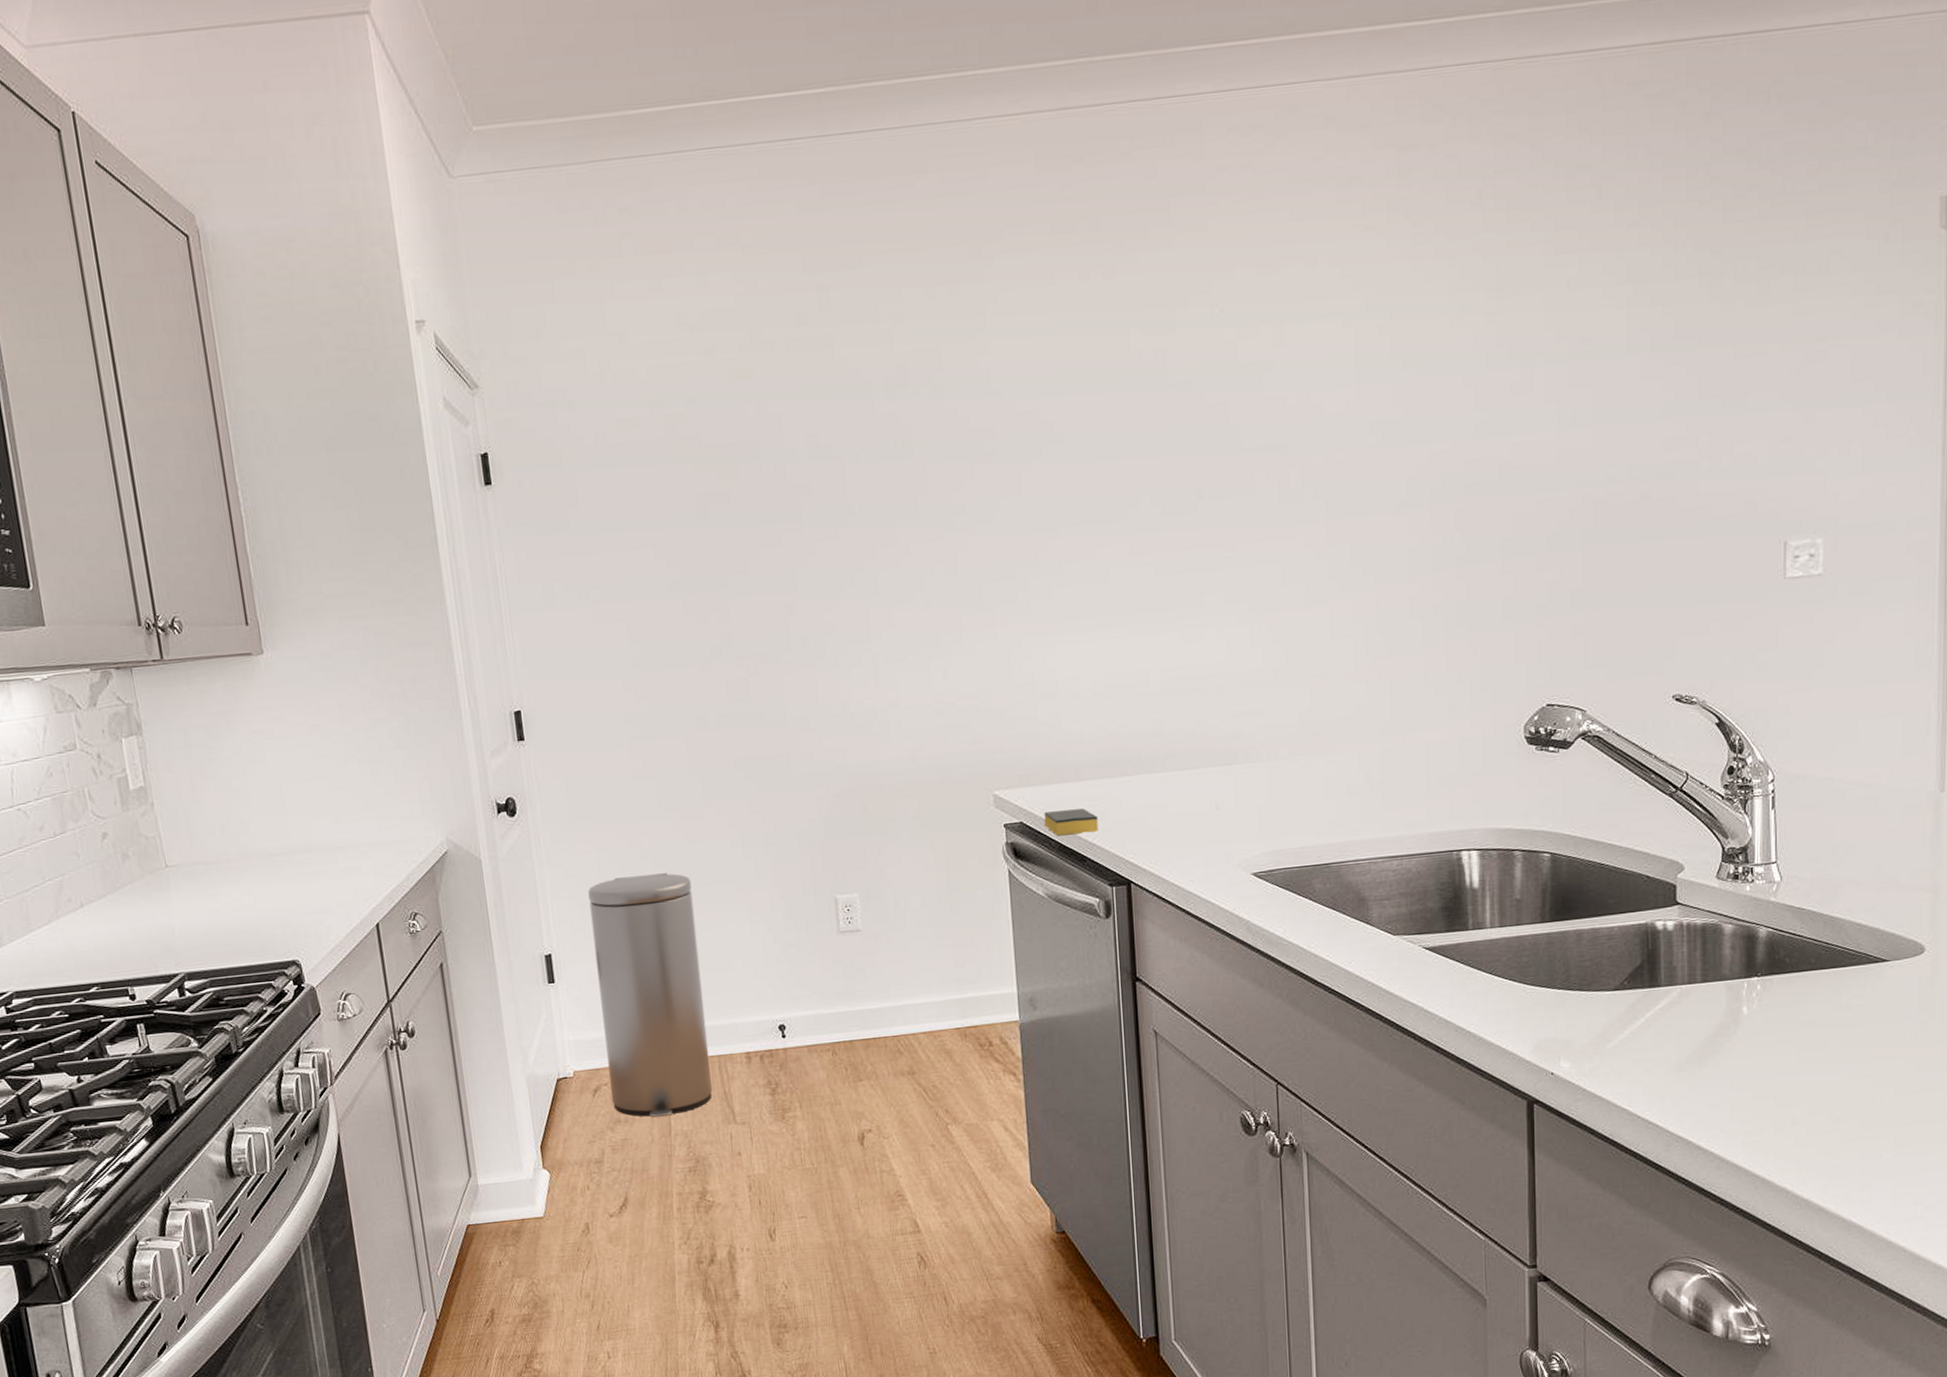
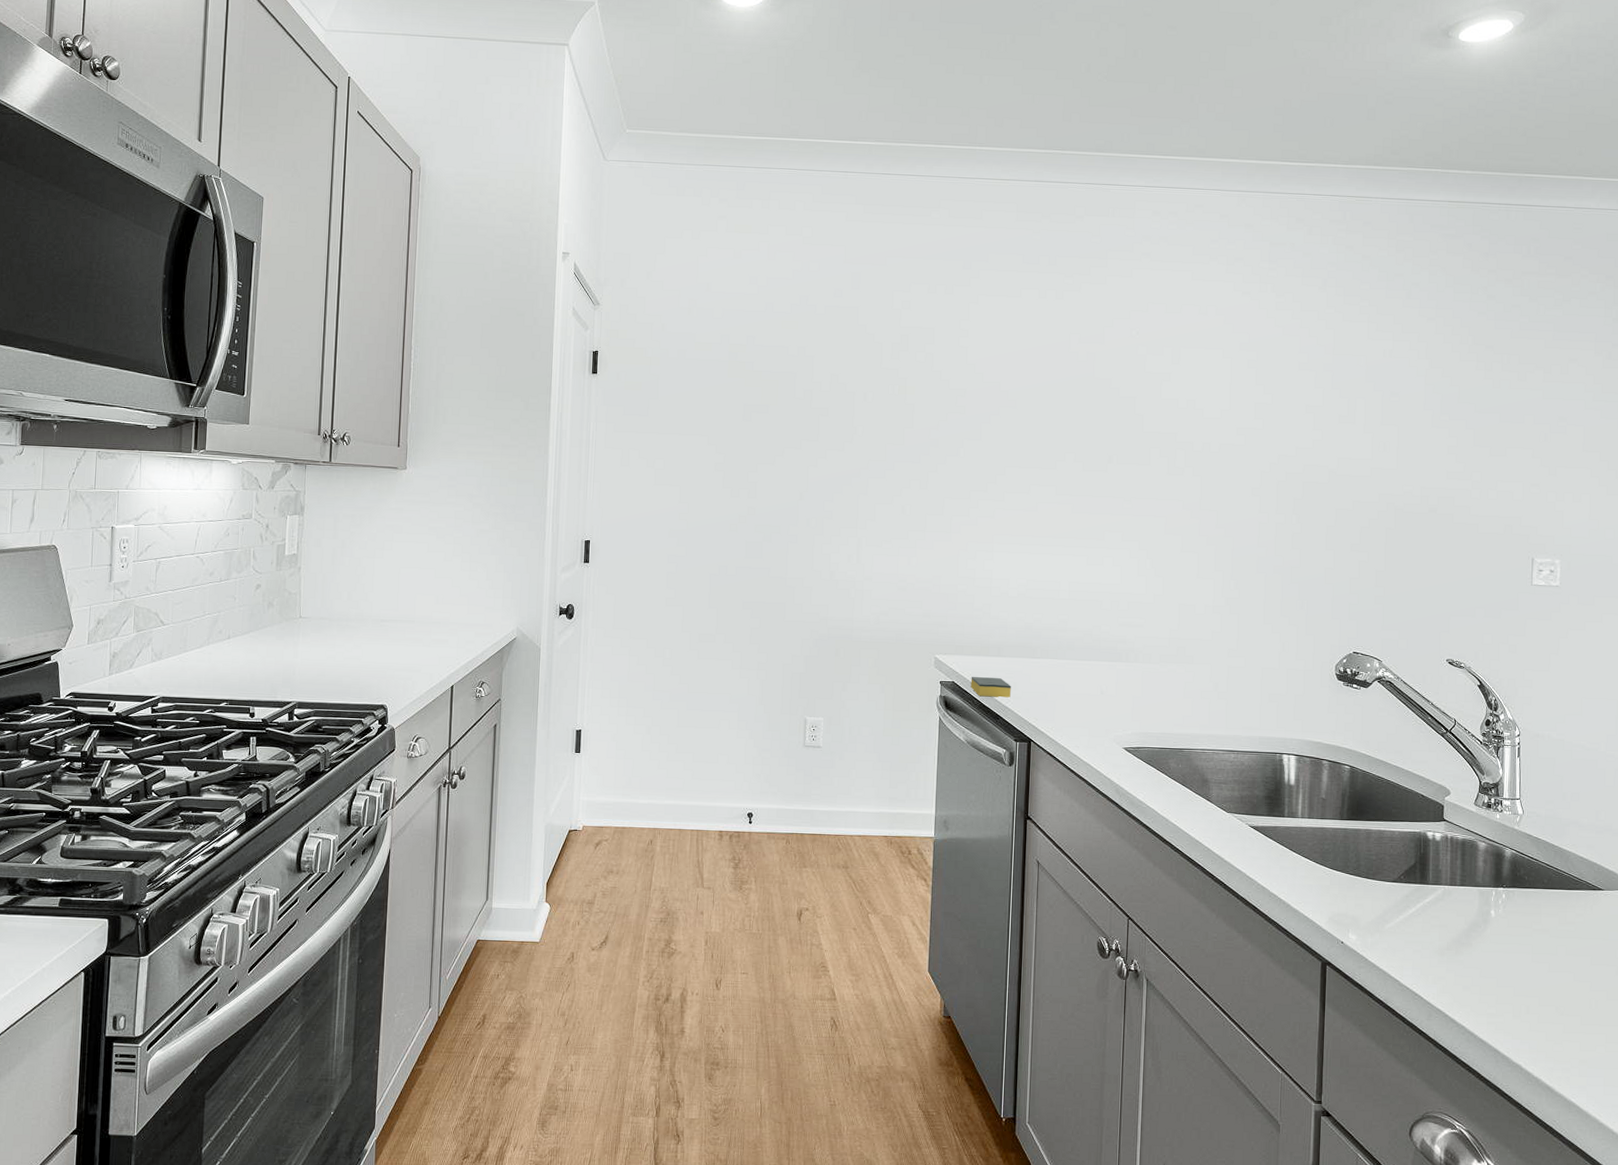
pedal bin: present [588,873,713,1118] -> none [608,678,697,874]

